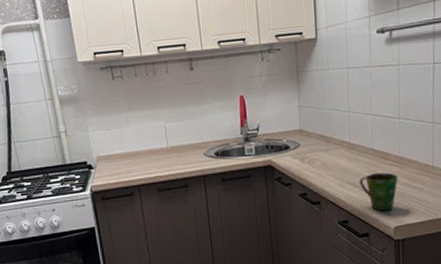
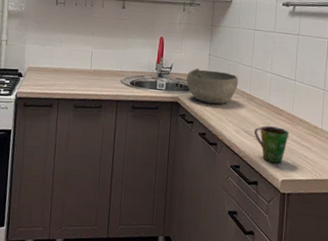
bowl: none [276,123,337,161] -> present [186,68,239,105]

